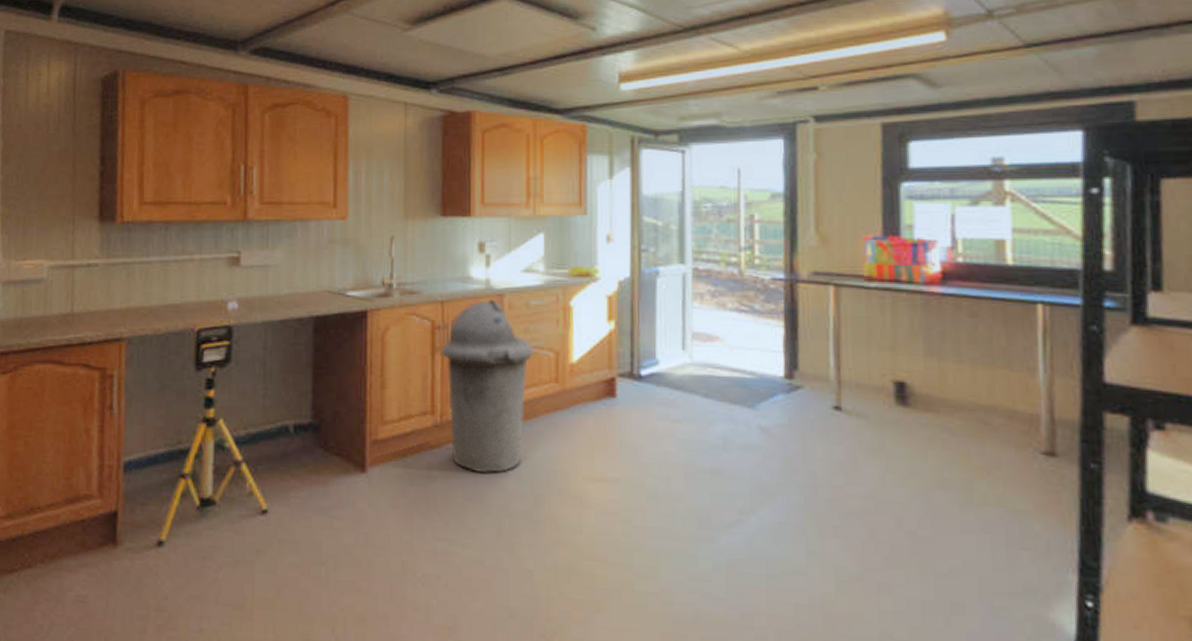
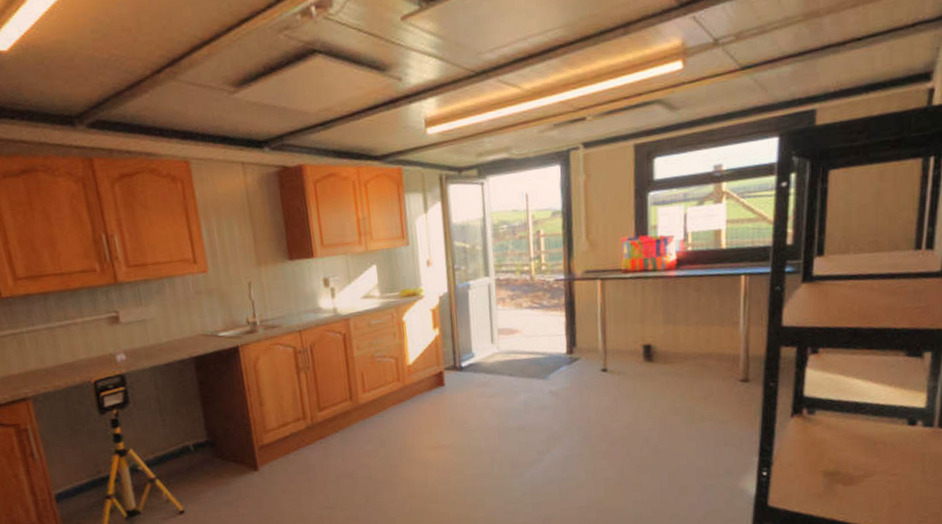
trash can: present [441,299,533,474] -> none [304,323,378,457]

